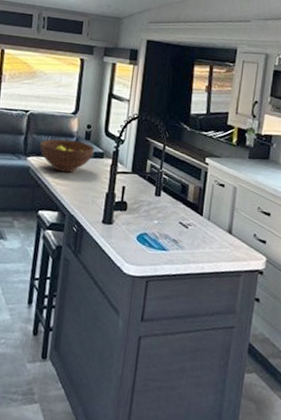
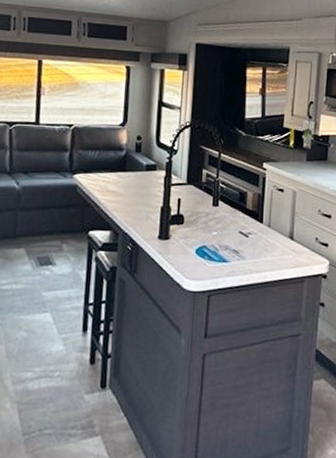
fruit bowl: present [40,139,94,173] -> none [87,153,146,188]

